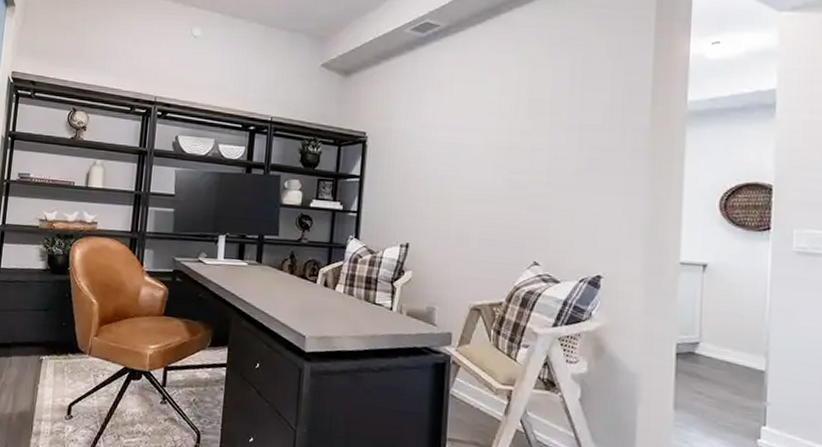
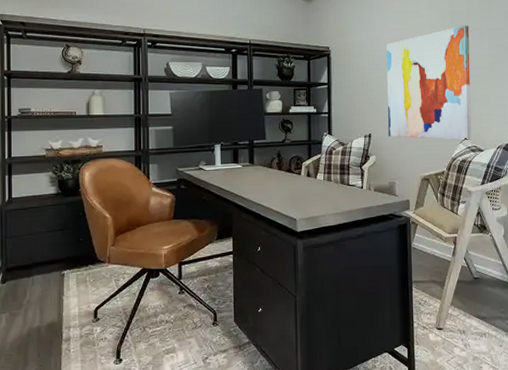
wall art: none [432,117,553,266] -> present [386,25,472,140]

